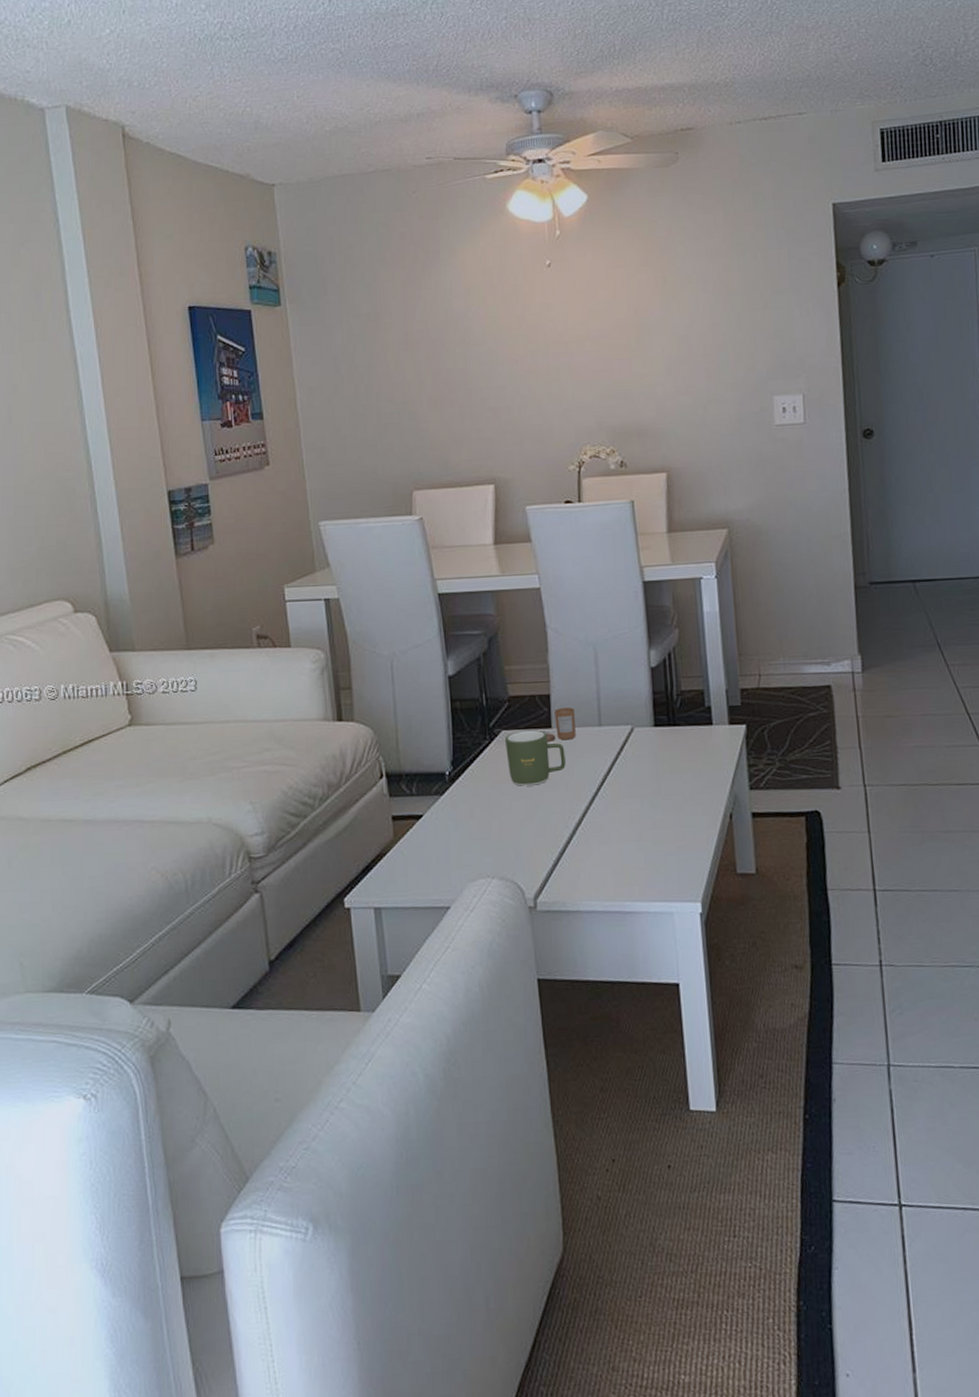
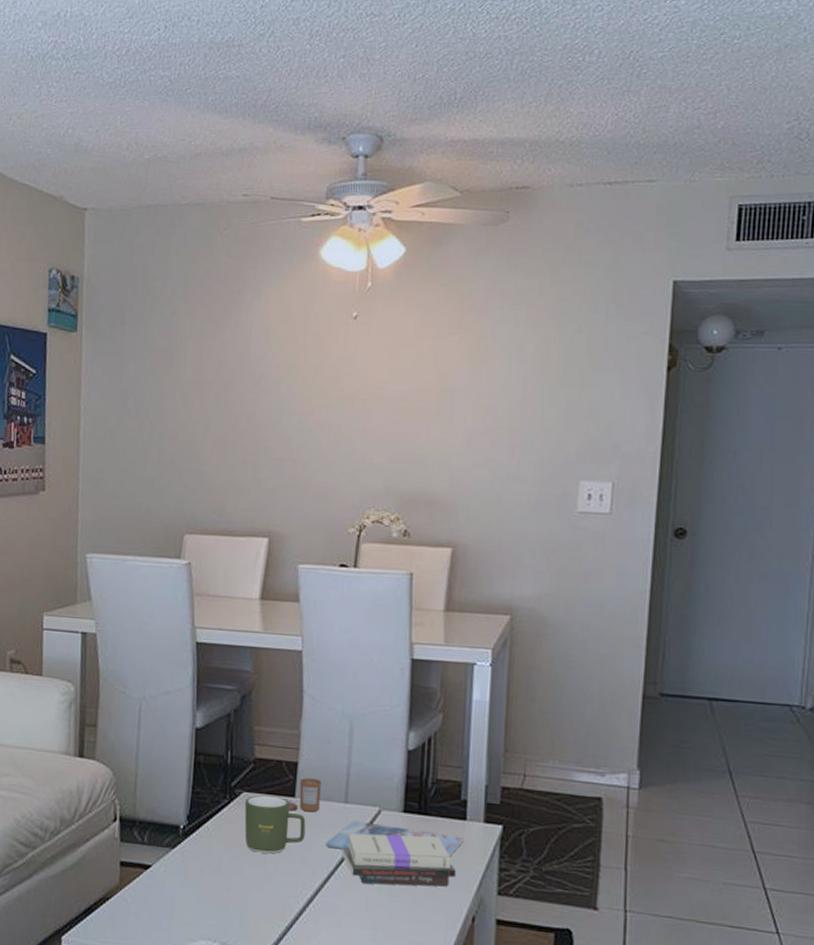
magazine: none [586,740,713,771] -> present [325,821,464,857]
books: none [602,745,710,799] -> present [342,833,456,887]

